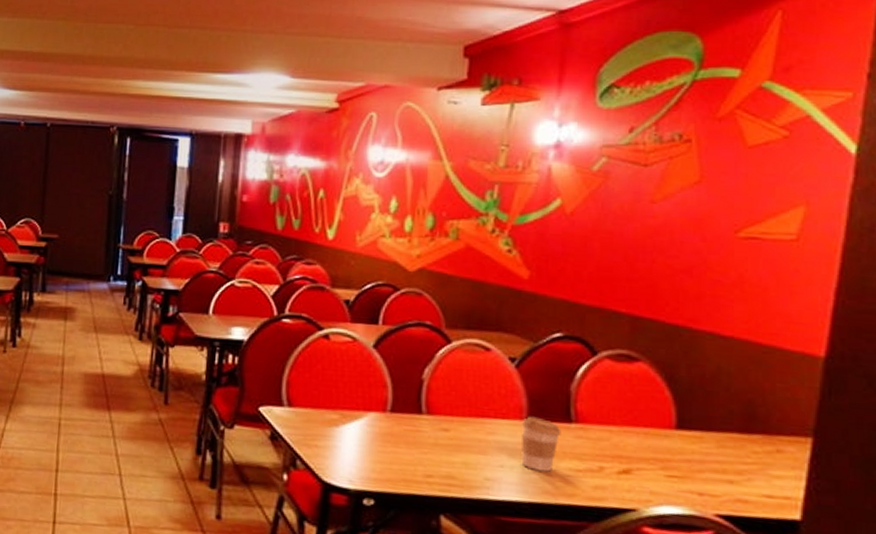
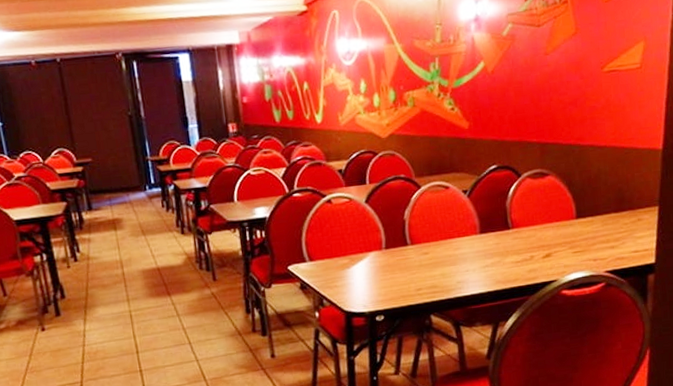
coffee cup: present [521,416,562,472] -> none [476,230,504,269]

